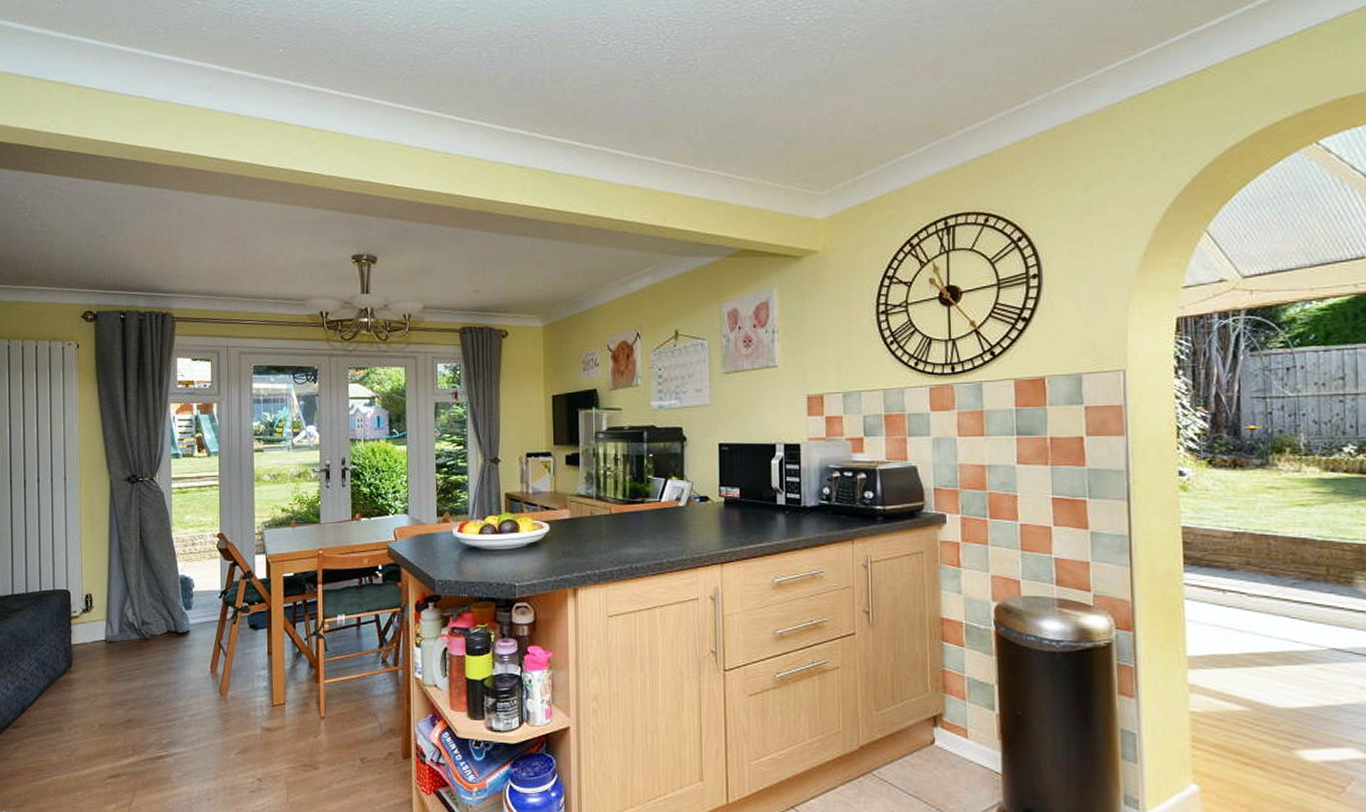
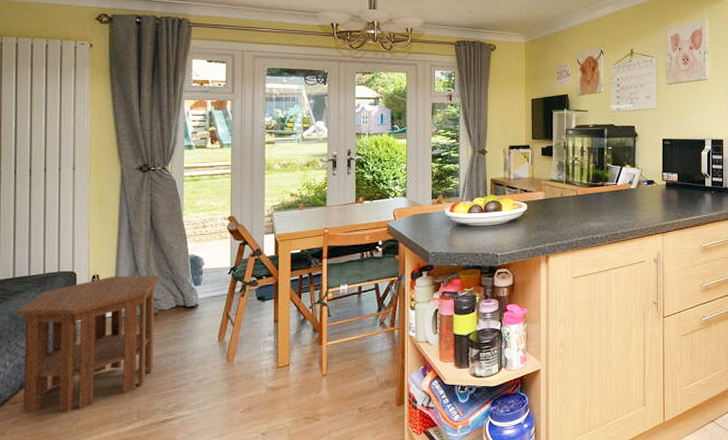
side table: none [16,596,152,741] -> present [16,275,161,414]

